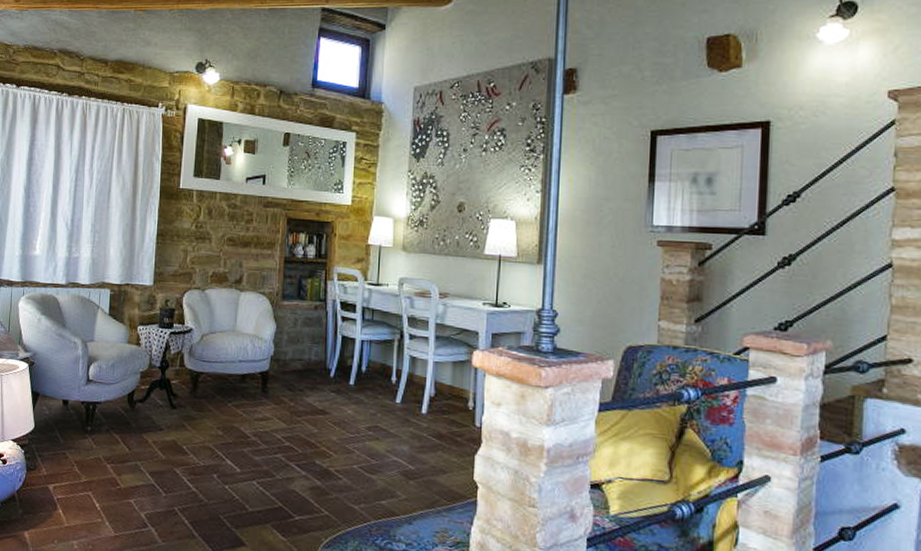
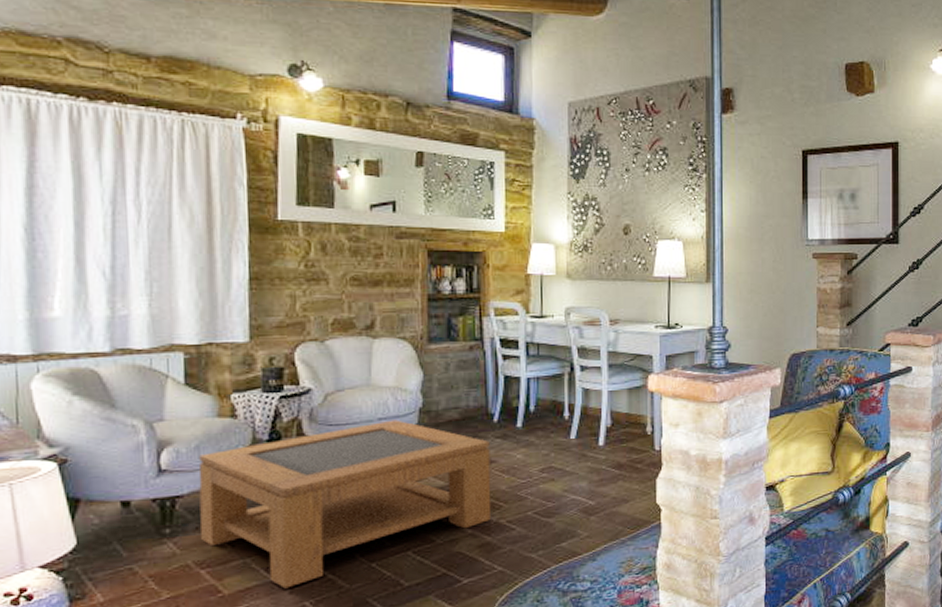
coffee table: none [110,363,326,493] -> present [198,419,492,589]

